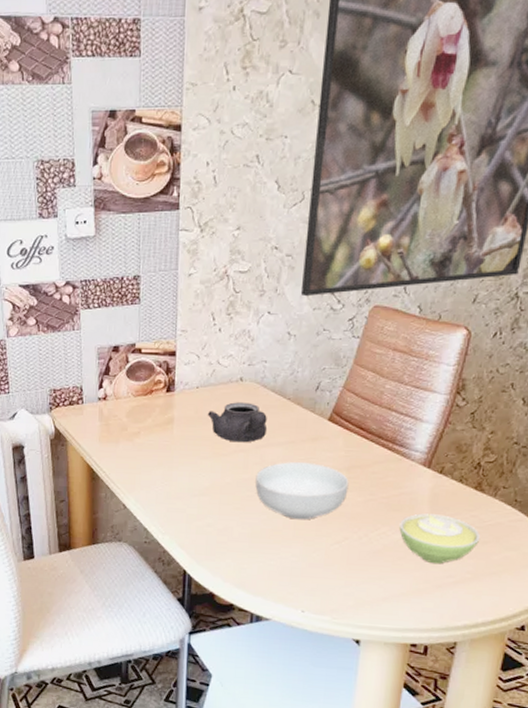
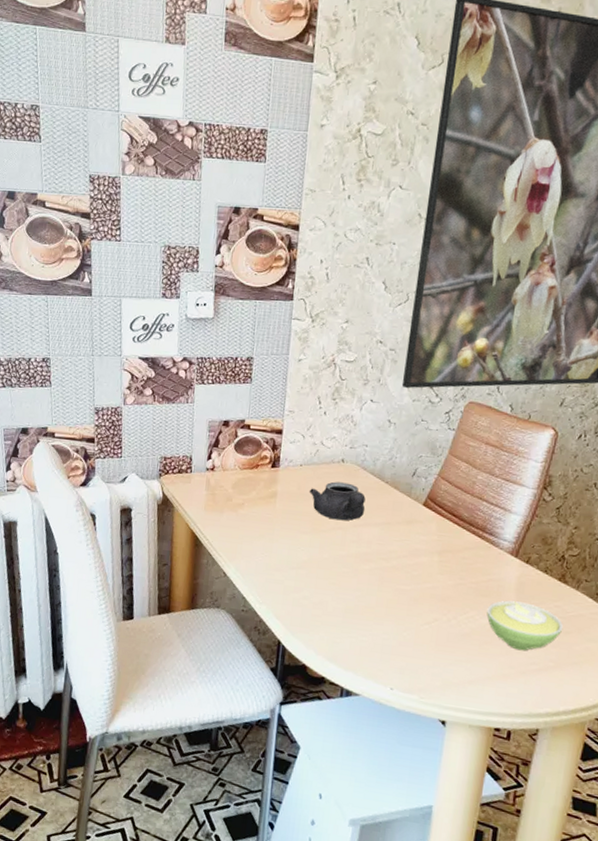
cereal bowl: present [255,462,349,520] -> none [351,542,441,600]

